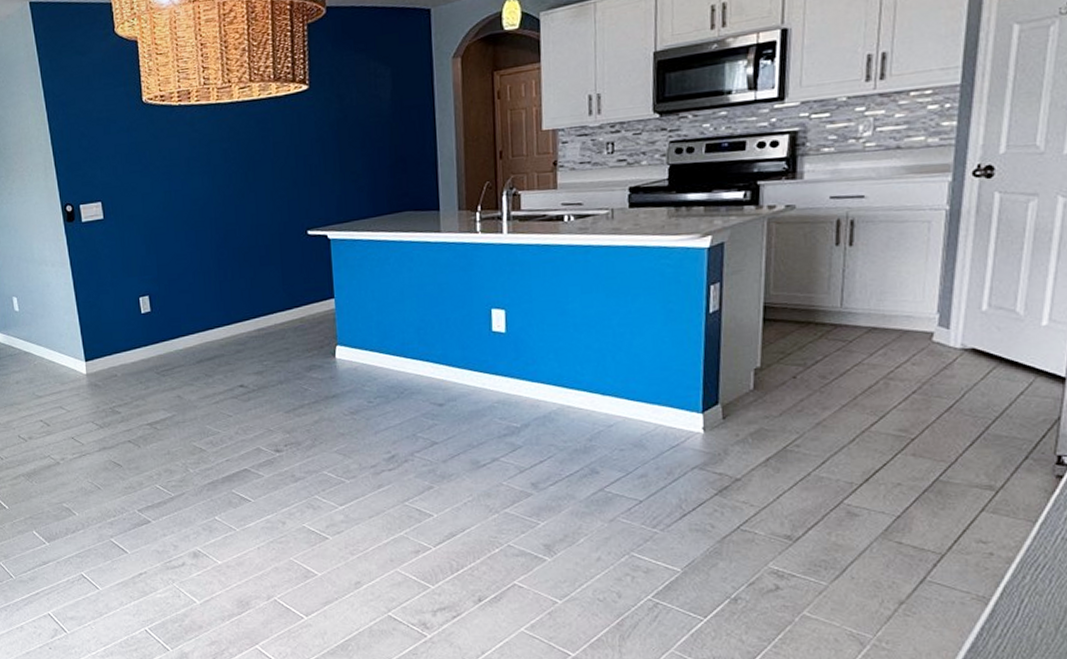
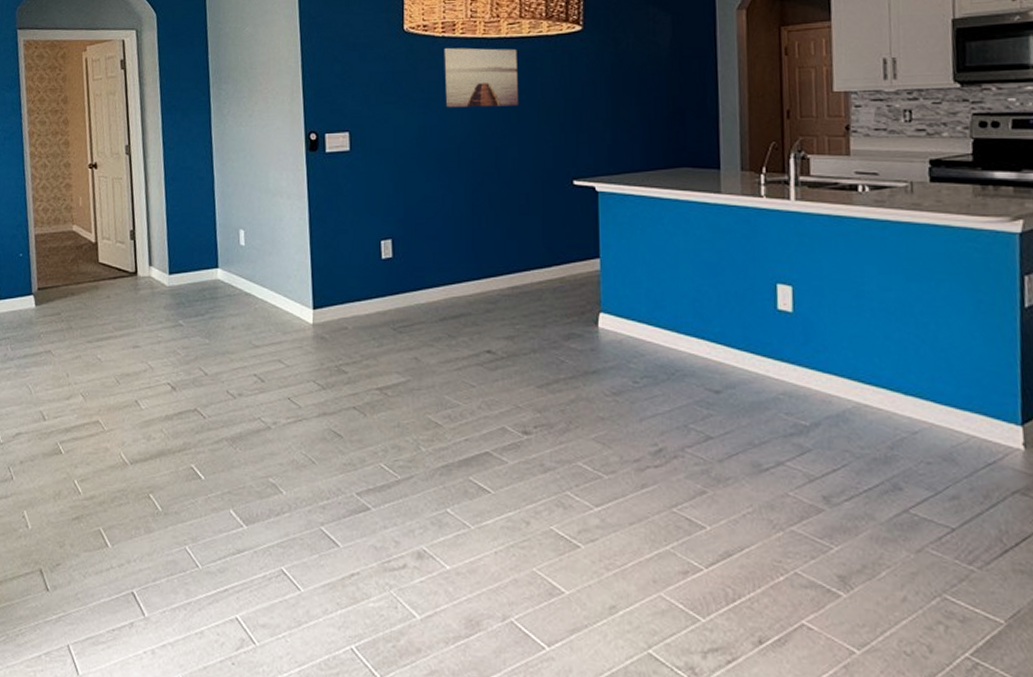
wall art: none [181,112,254,173] -> present [444,48,519,108]

